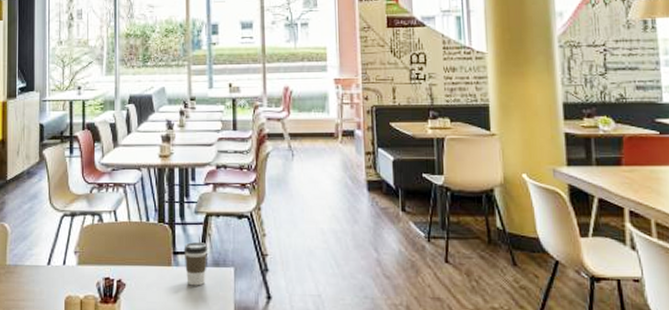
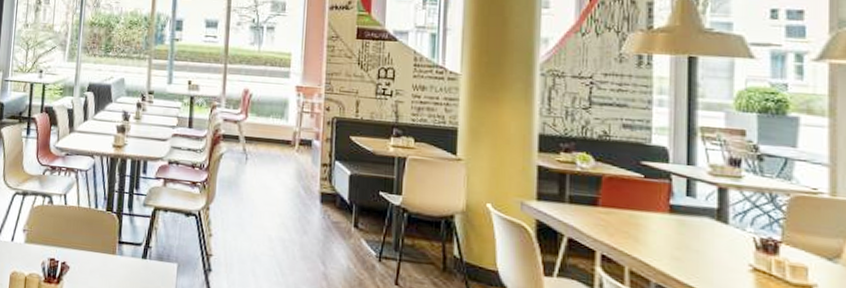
coffee cup: present [183,242,207,286] -> none [129,233,153,278]

